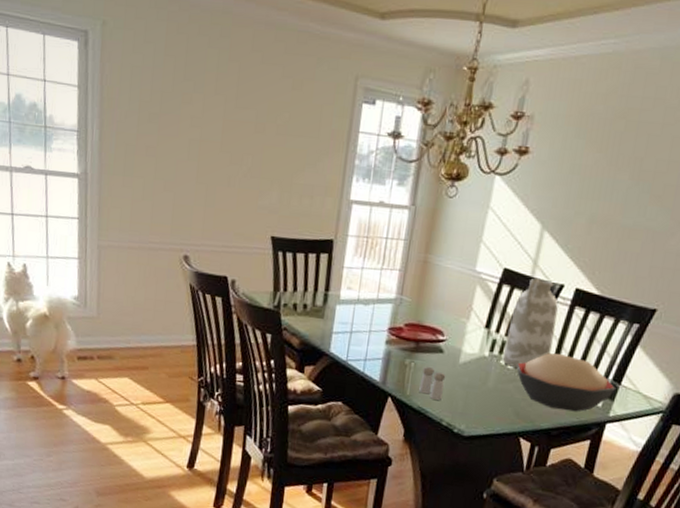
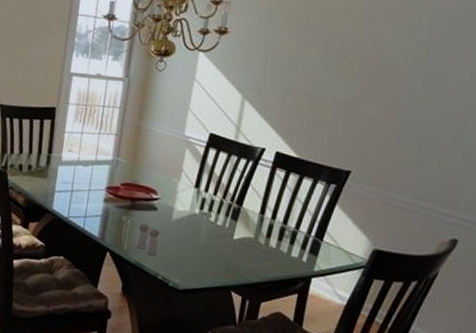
vase: present [502,277,559,369] -> none [211,142,261,226]
decorative bowl: present [516,353,617,412] -> none [224,211,319,267]

